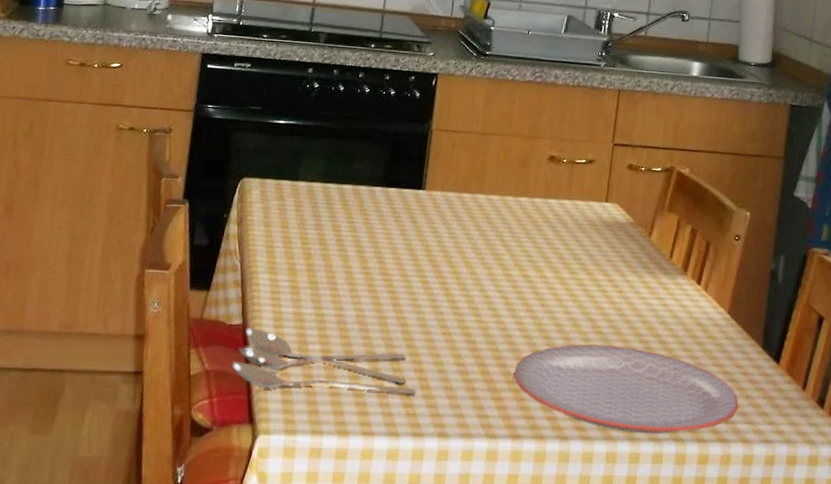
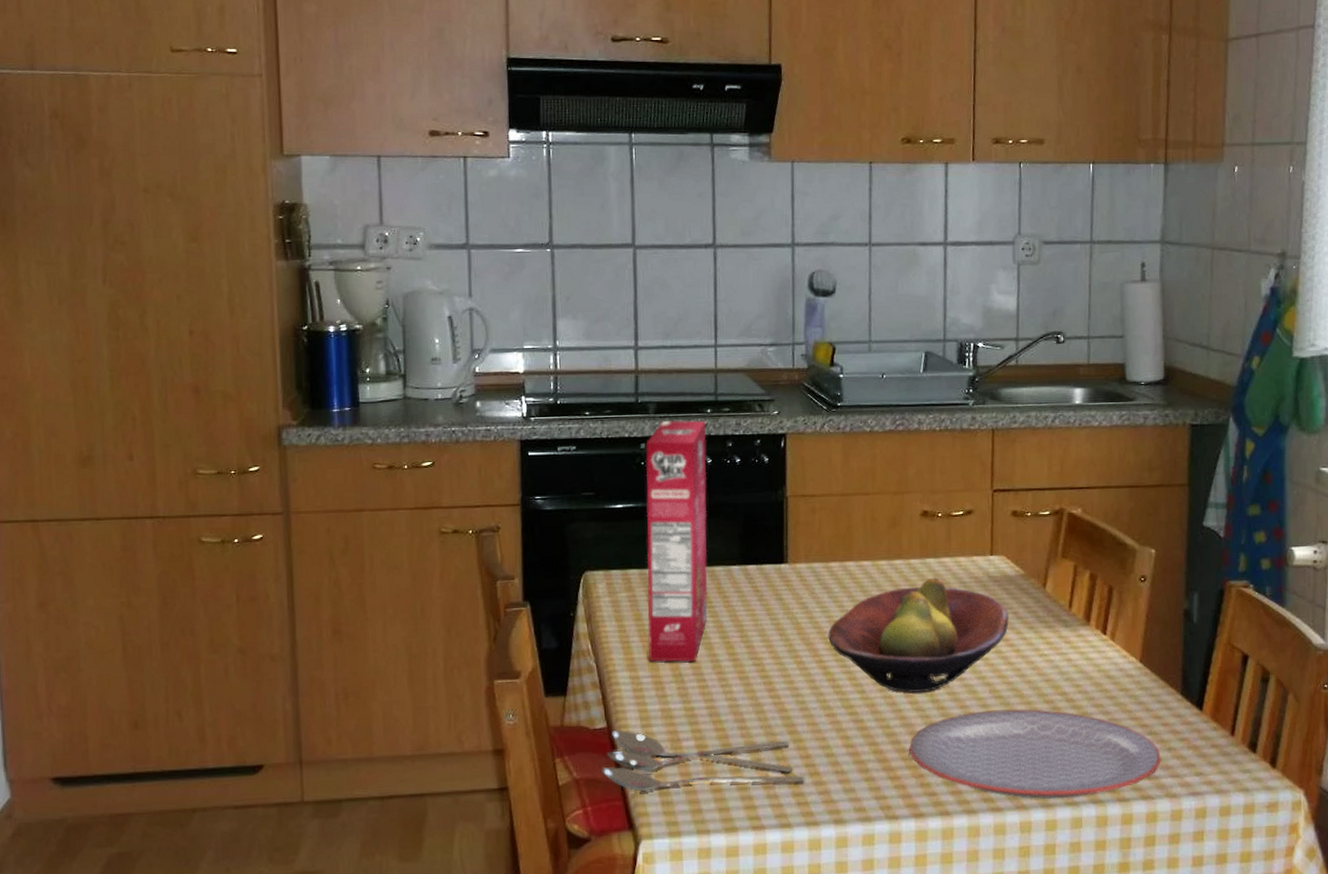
cereal box: none [289,50,369,272] -> present [645,419,708,663]
fruit bowl: none [453,216,617,321] -> present [828,577,1010,693]

